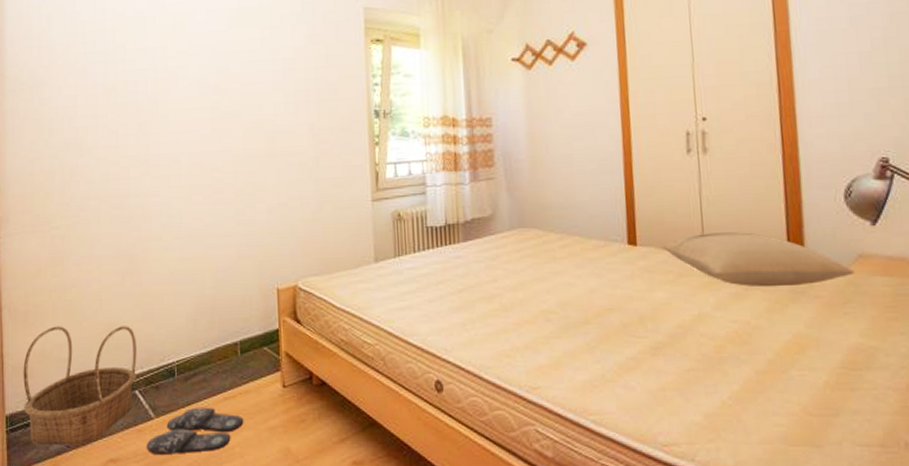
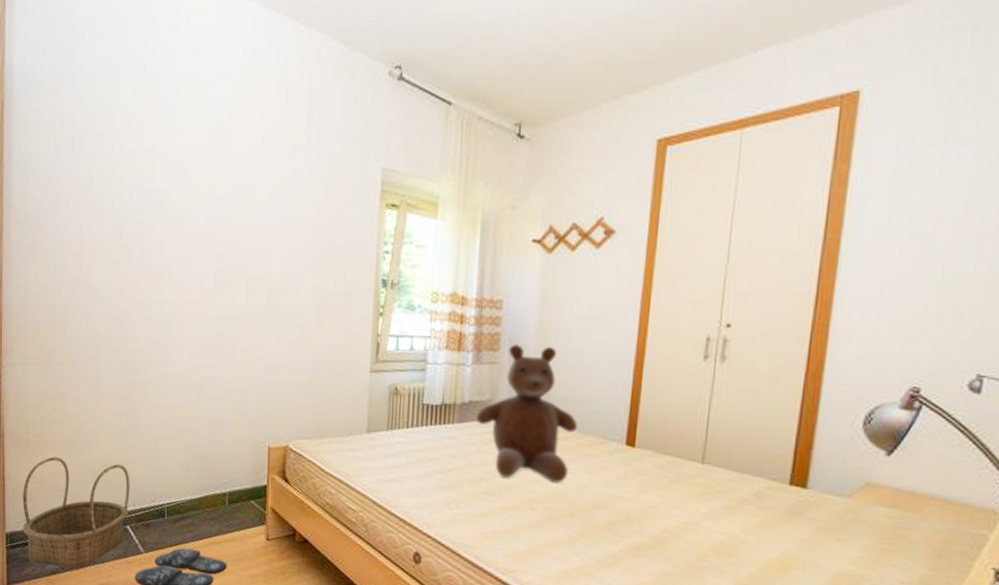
teddy bear: none [480,156,579,291] -> present [475,344,577,482]
pillow: present [661,232,855,288] -> none [659,443,858,507]

